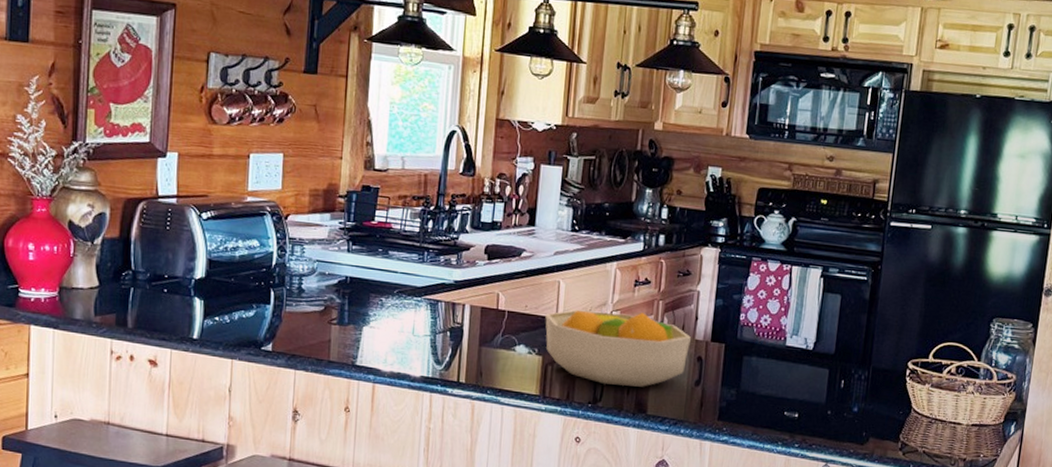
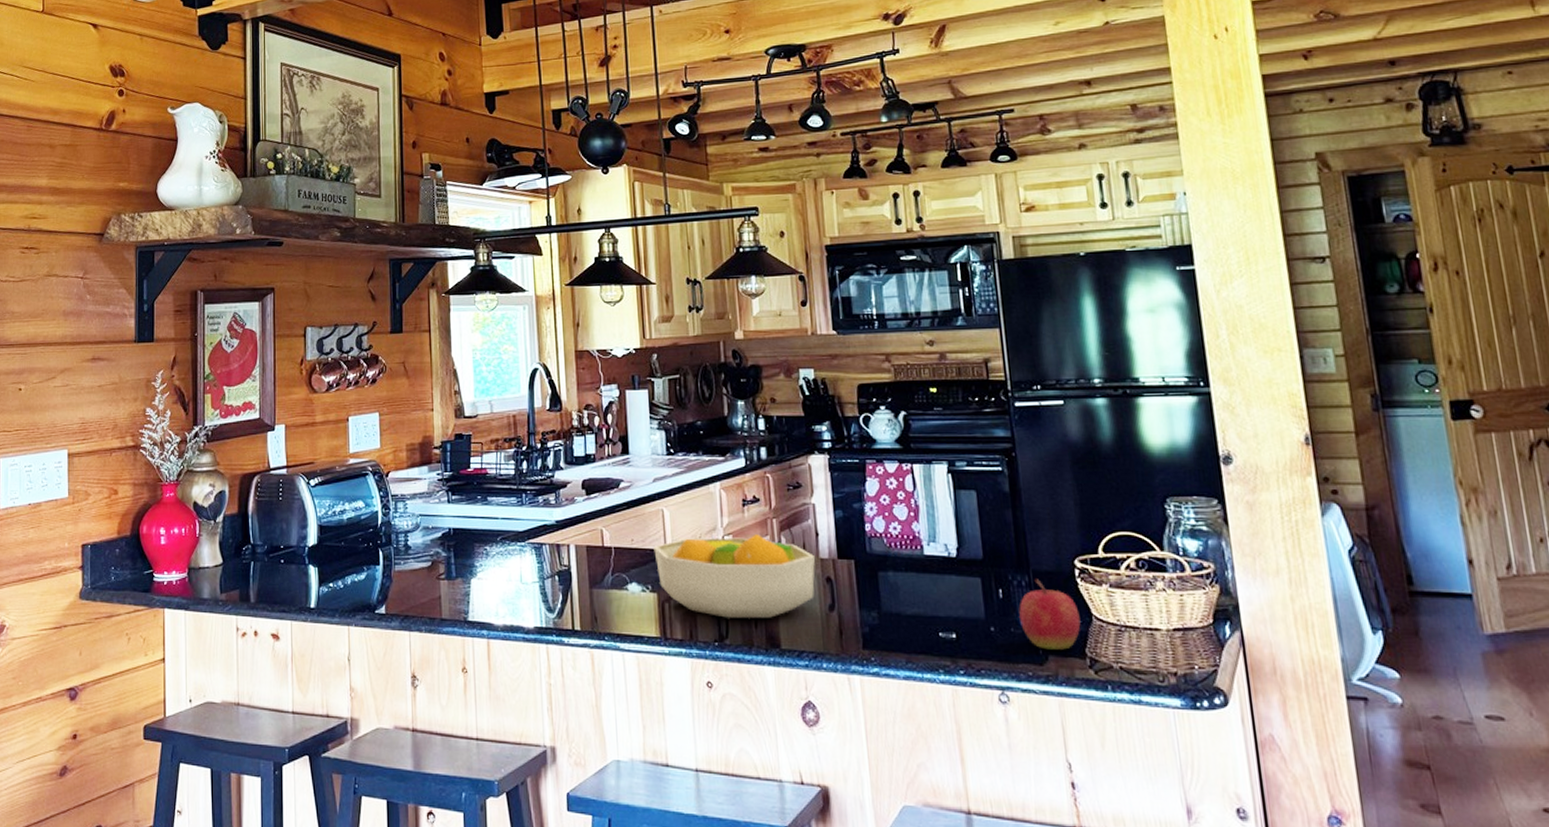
apple: none [853,374,902,434] -> present [1019,579,1081,650]

